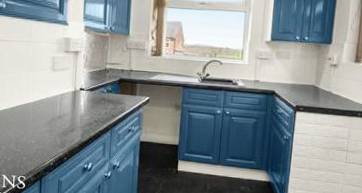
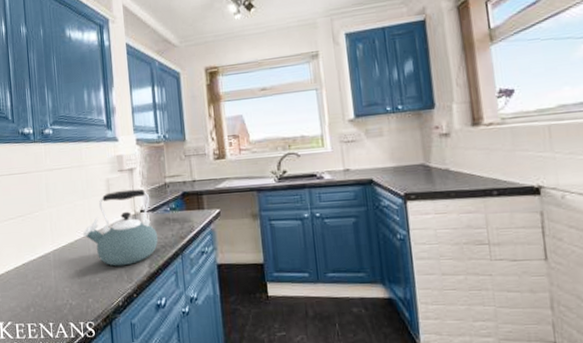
kettle: none [25,69,92,133] -> present [83,188,158,267]

